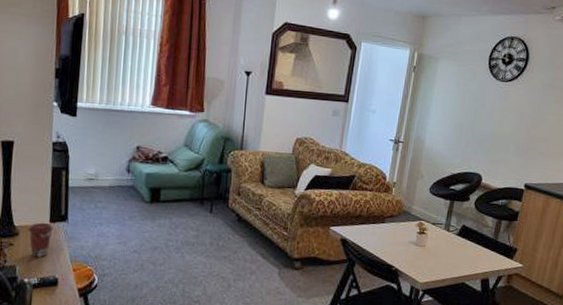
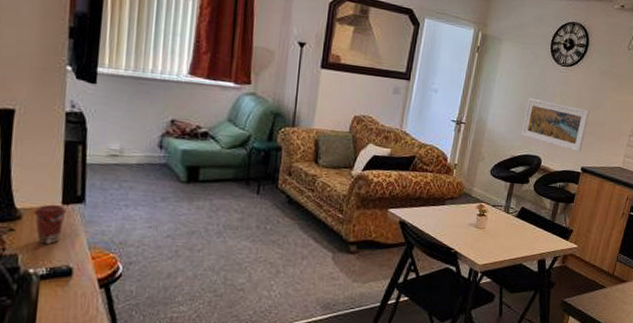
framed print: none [460,115,532,169] -> present [521,98,589,153]

